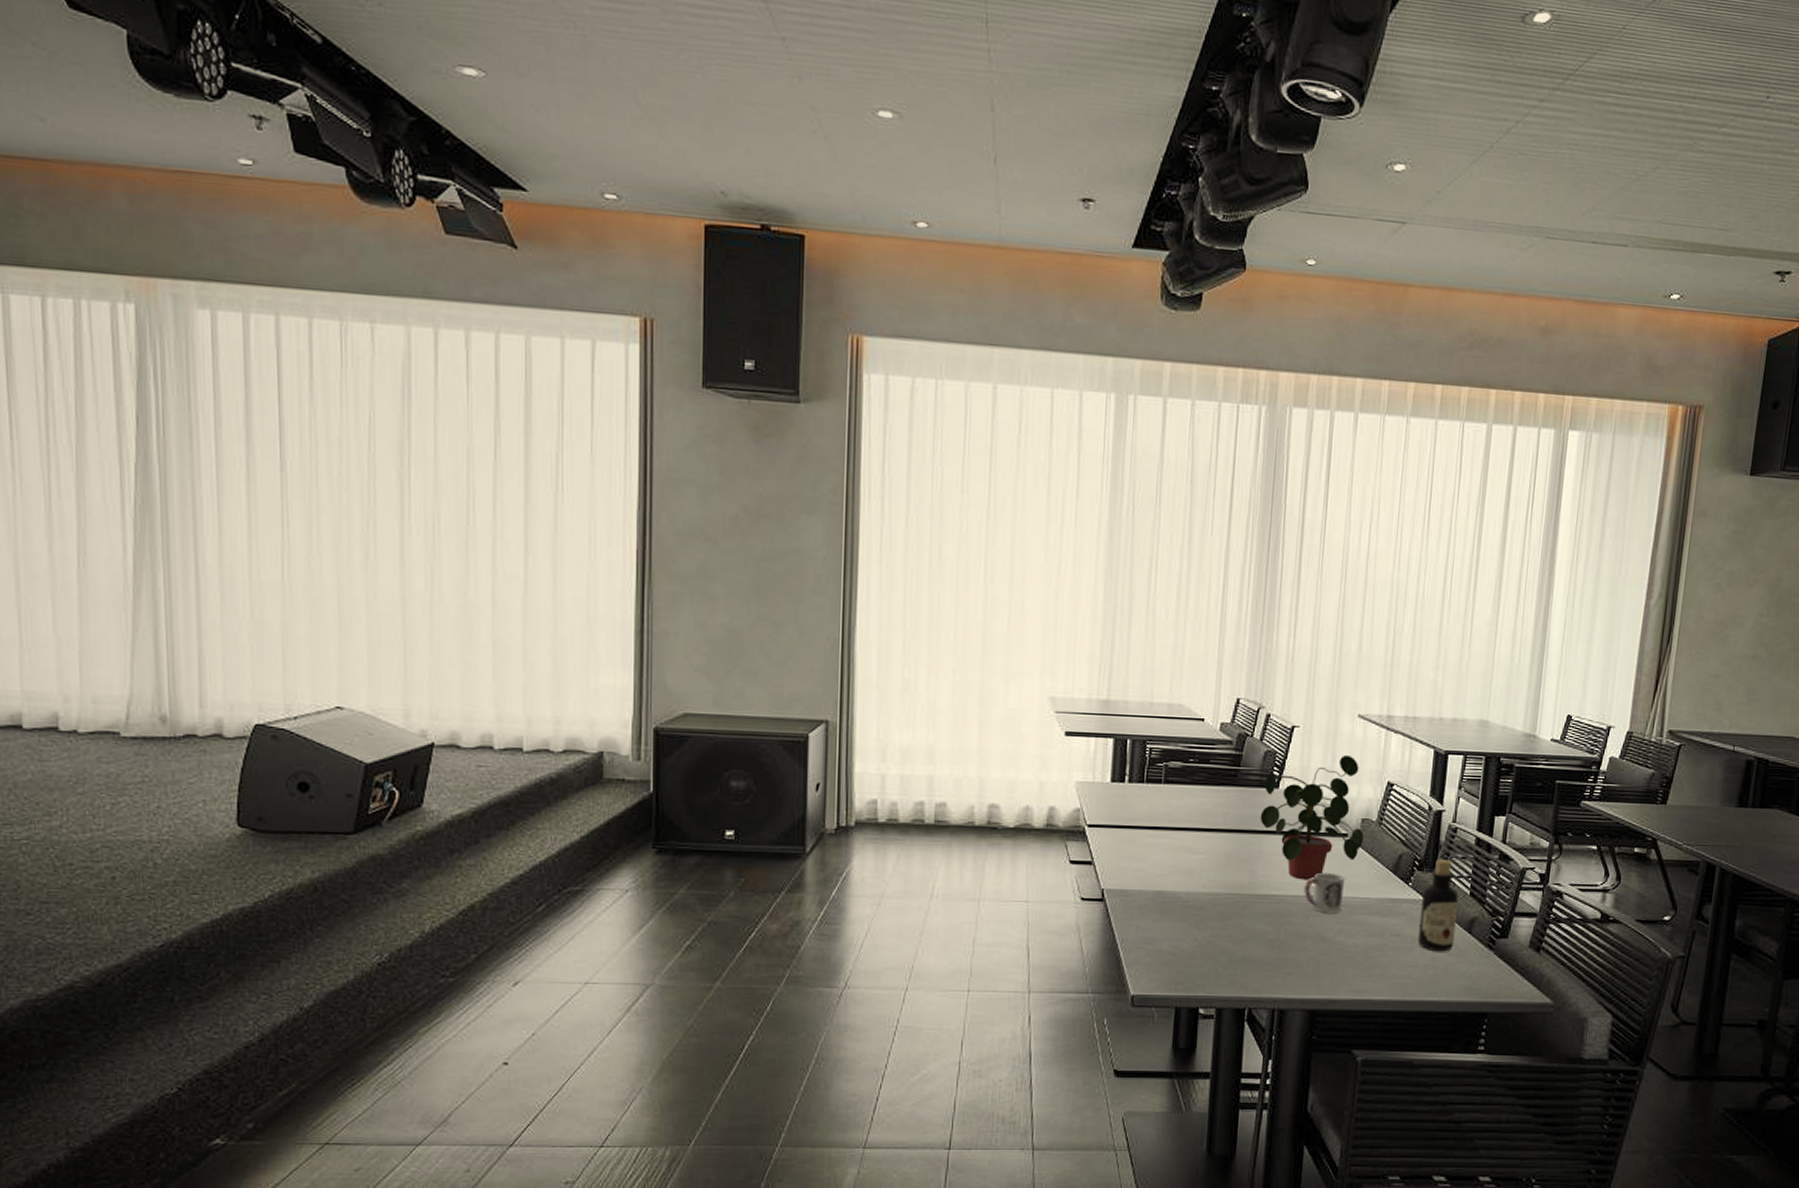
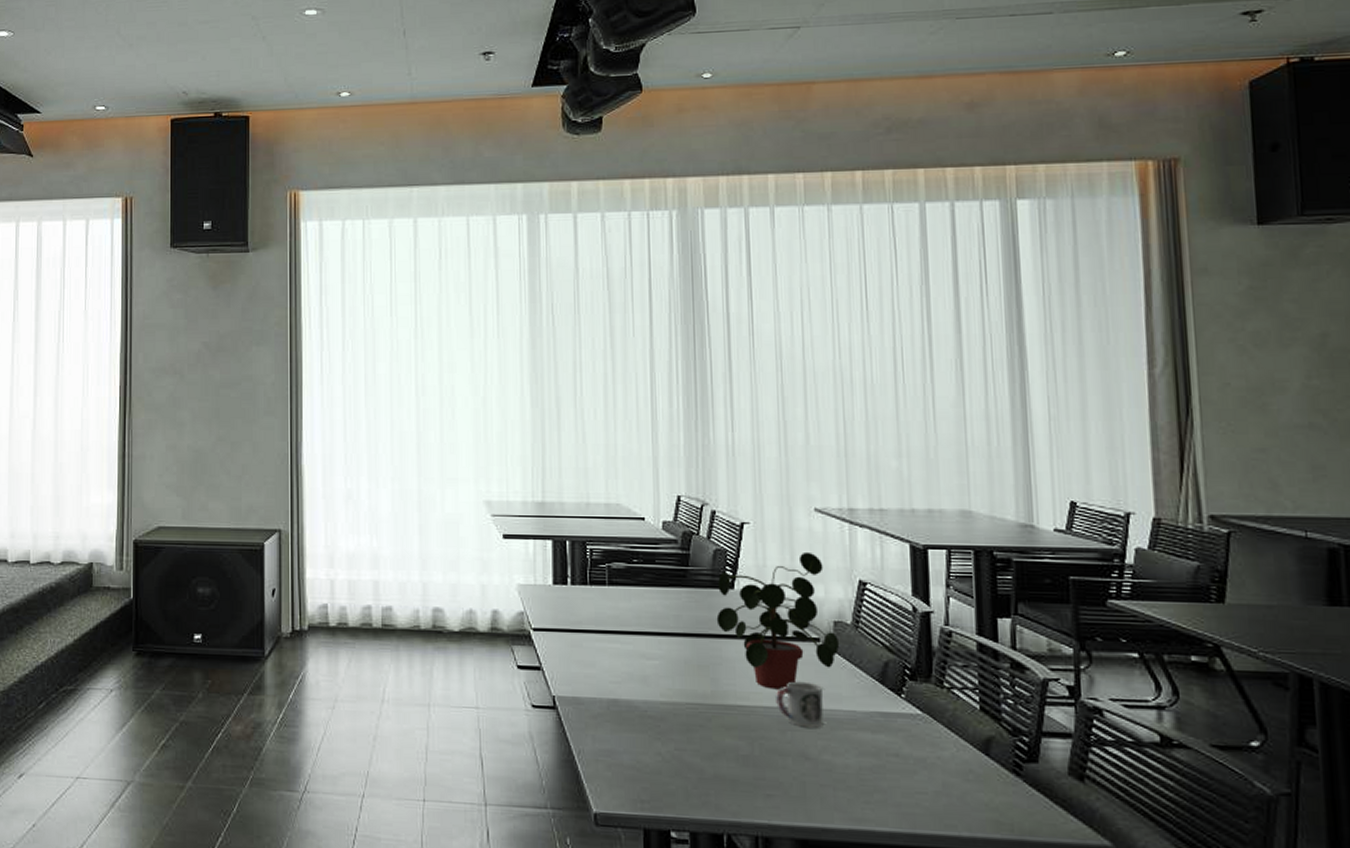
bottle: present [1417,859,1459,952] -> none [919,667,969,777]

